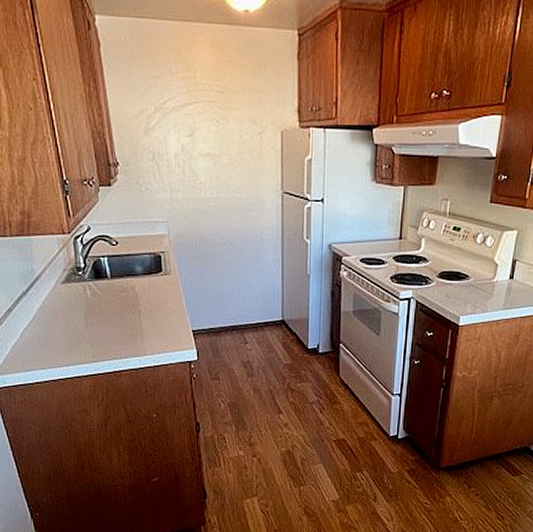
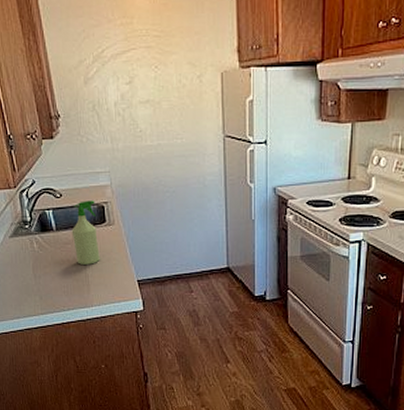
spray bottle: none [127,249,155,313] -> present [71,200,100,265]

